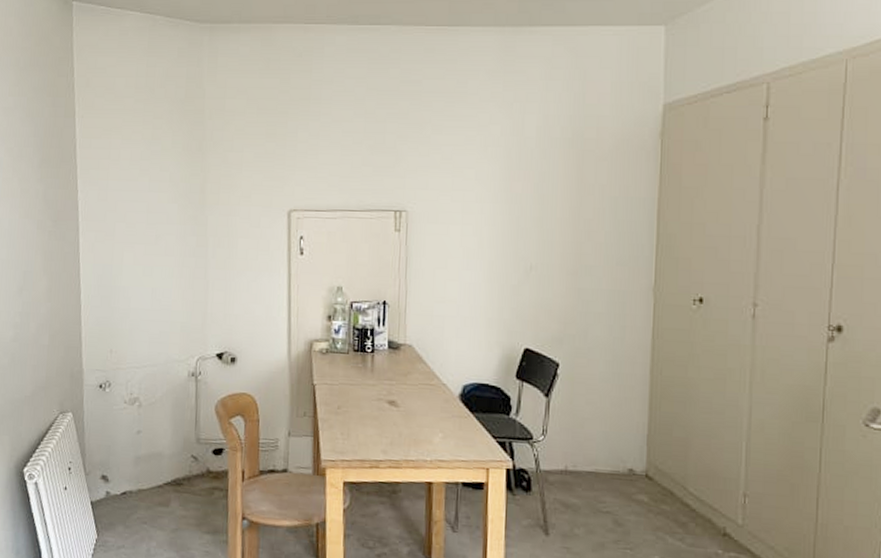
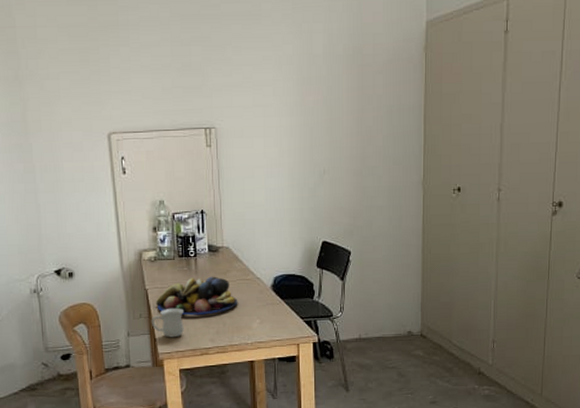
mug: none [316,409,354,444] -> present [151,309,184,338]
fruit bowl: none [324,376,419,421] -> present [156,276,238,316]

